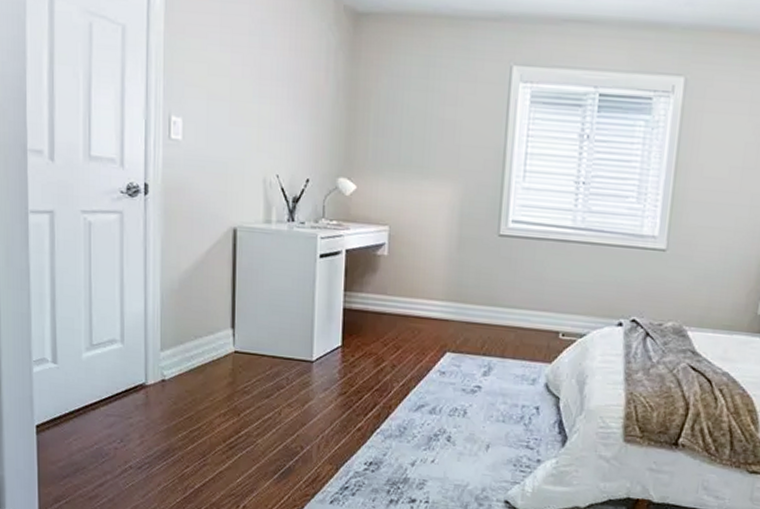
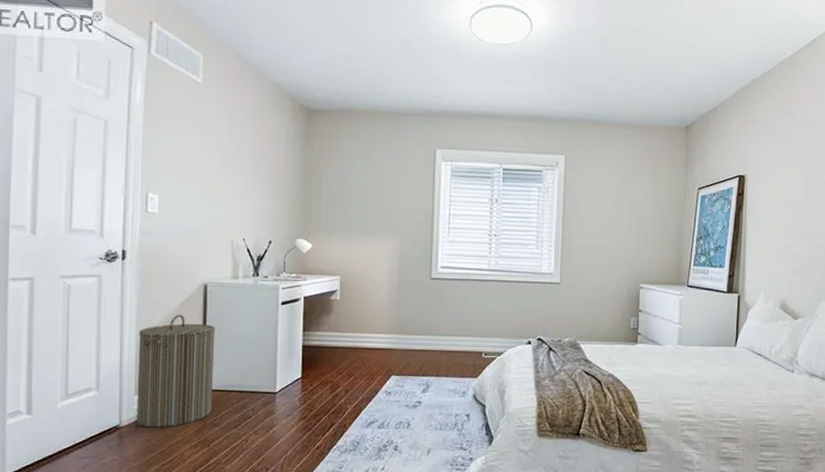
laundry hamper: none [163,262,246,391] -> present [136,315,215,428]

